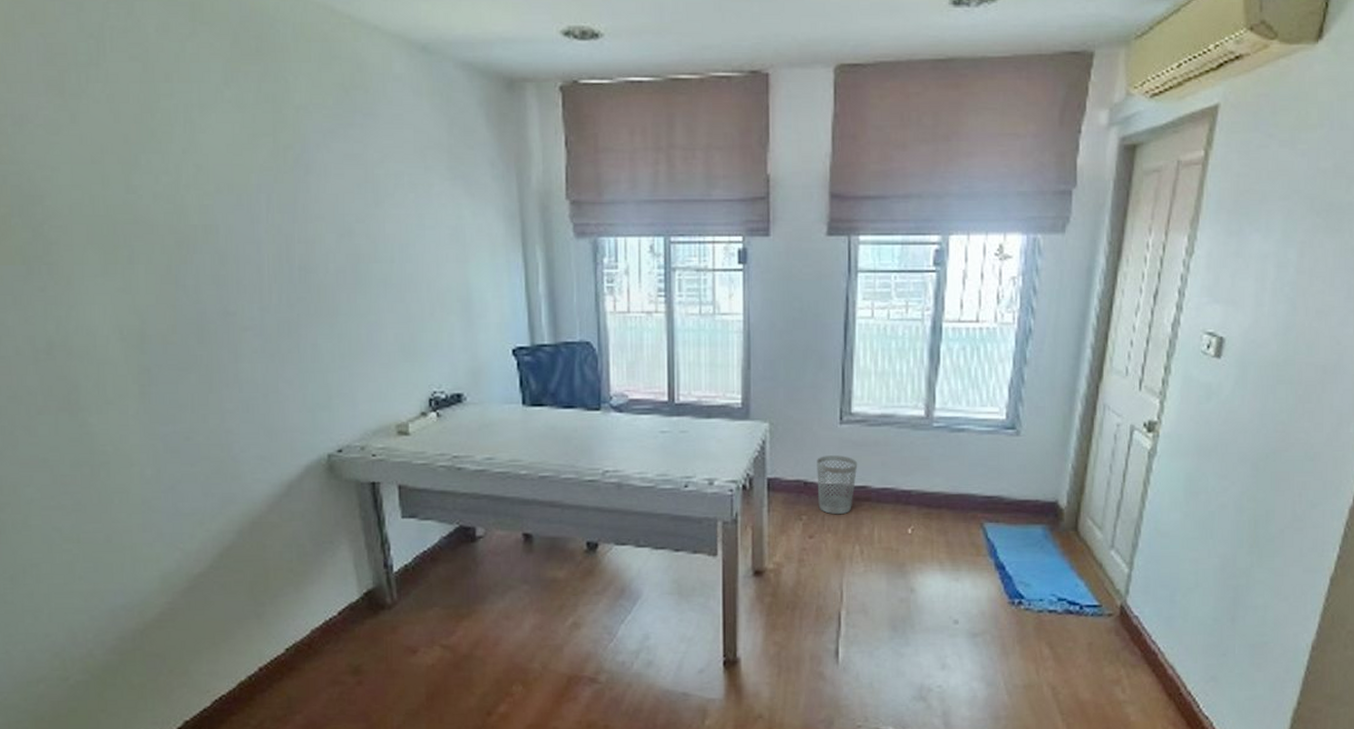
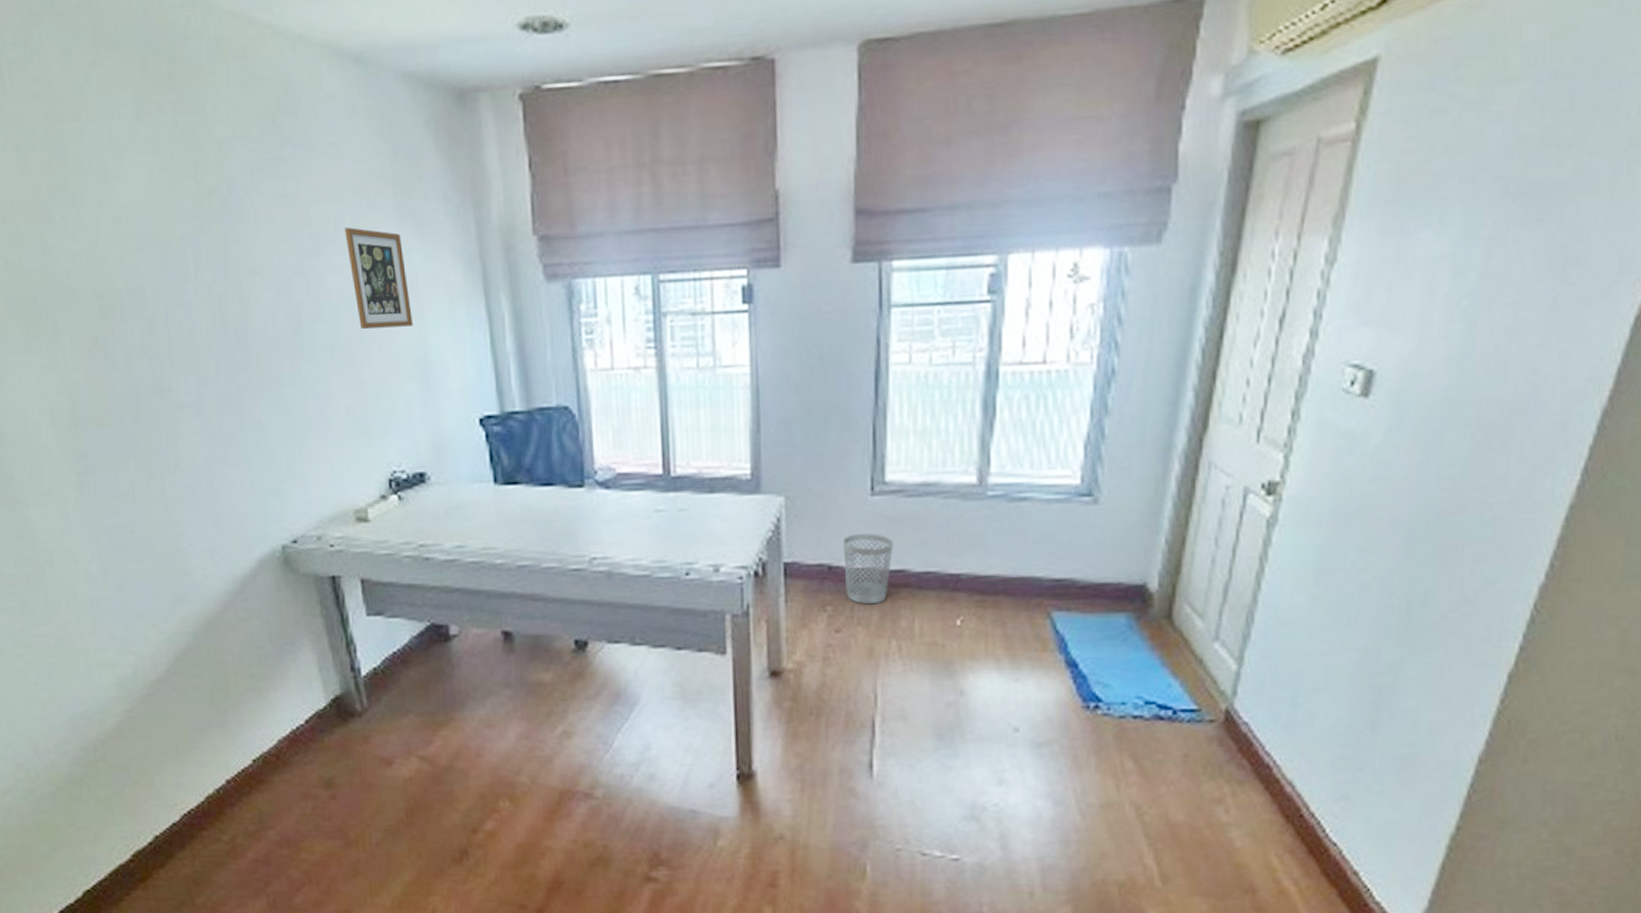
picture frame: none [403,184,459,269] -> present [344,227,413,329]

